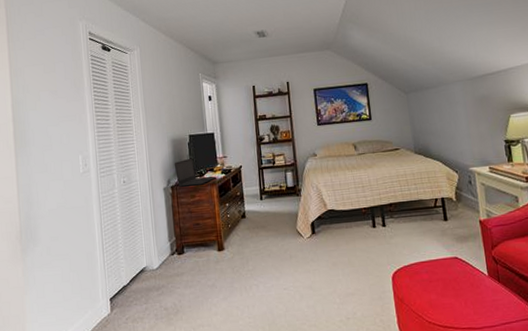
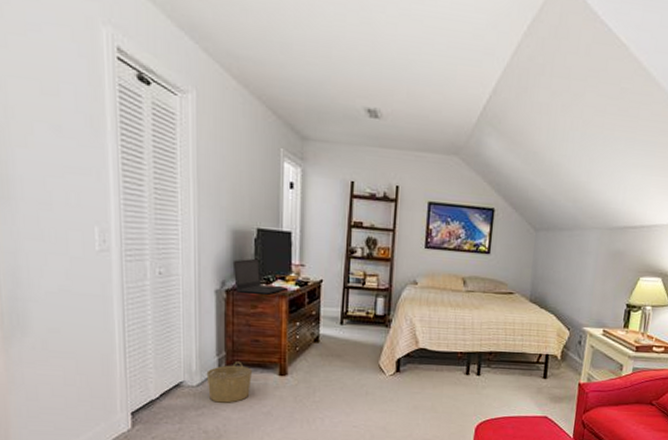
basket: none [162,243,198,282] -> present [206,361,253,403]

